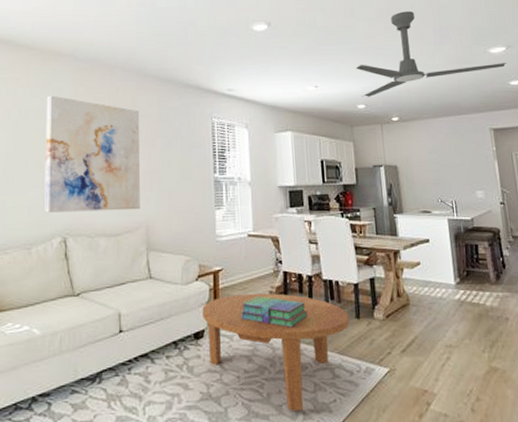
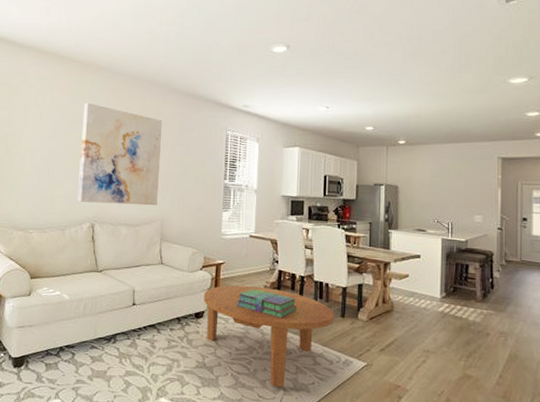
ceiling fan: present [356,11,506,97] -> none [368,38,526,120]

